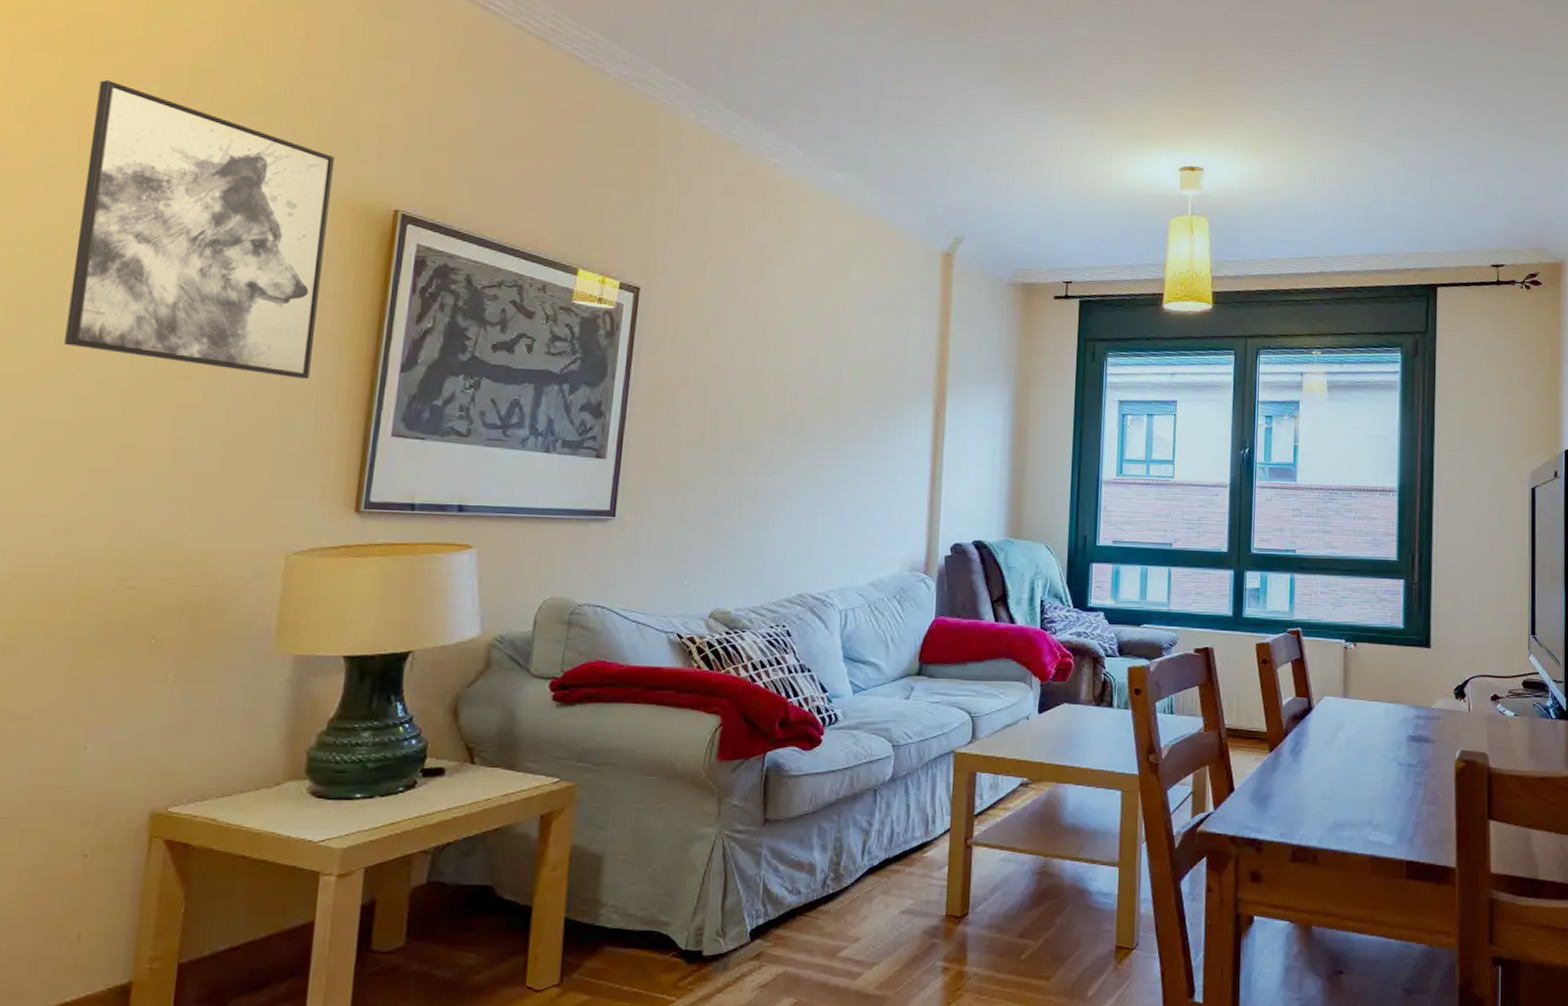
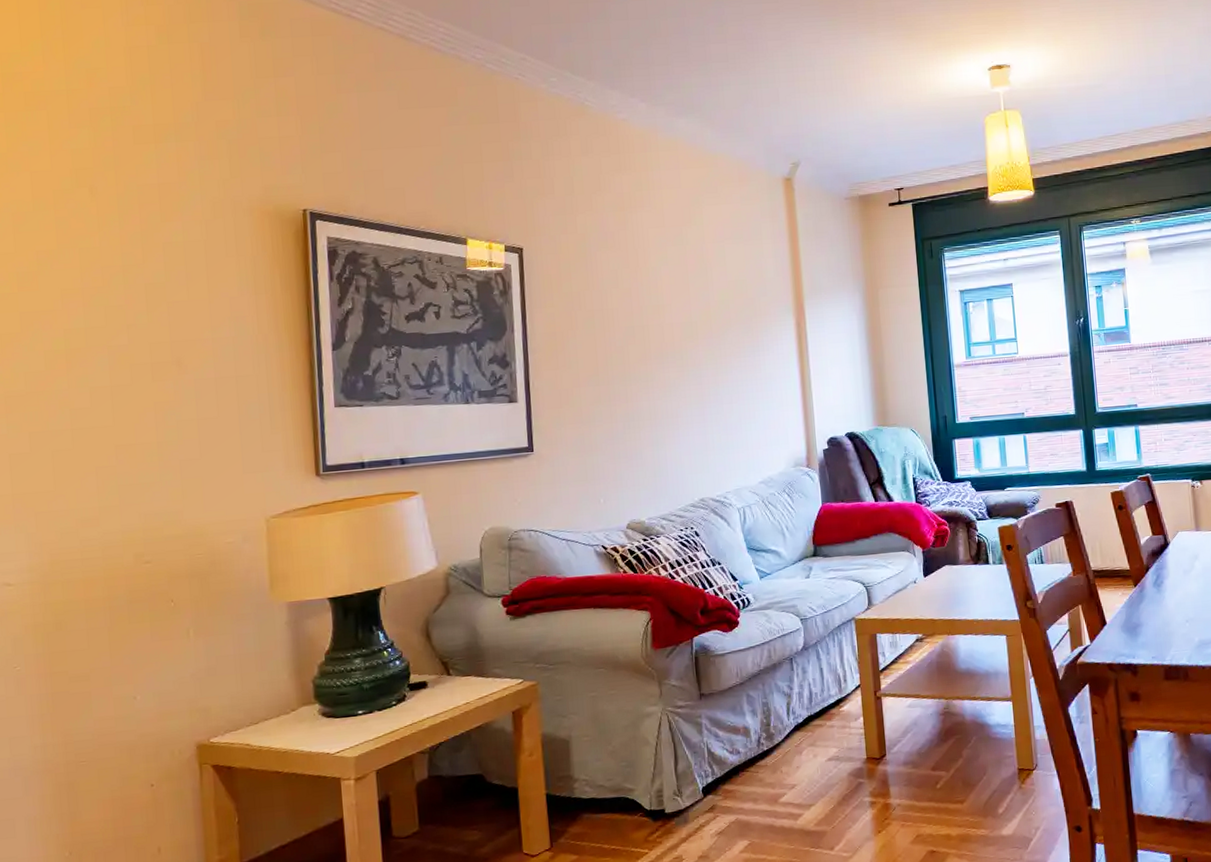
wall art: present [64,79,335,380] -> none [39,130,258,368]

